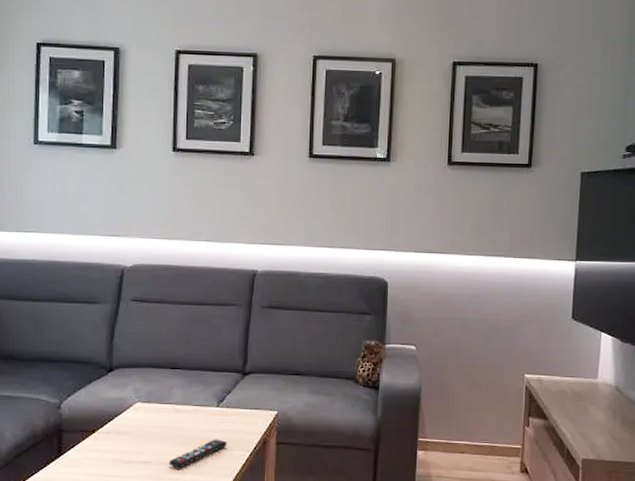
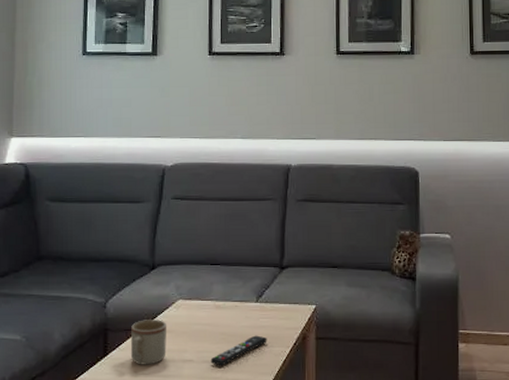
mug: none [86,421,125,466] -> present [130,320,167,365]

